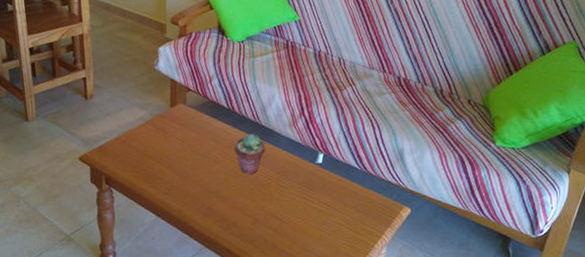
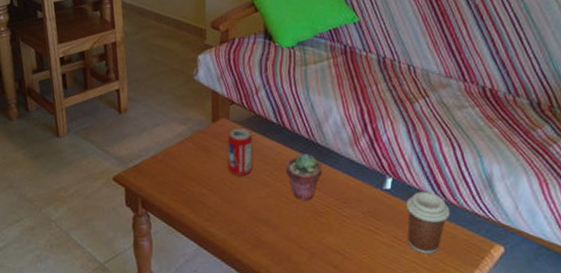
beverage can: none [184,112,206,155] -> present [227,128,253,177]
coffee cup: none [334,164,369,217] -> present [407,191,450,255]

